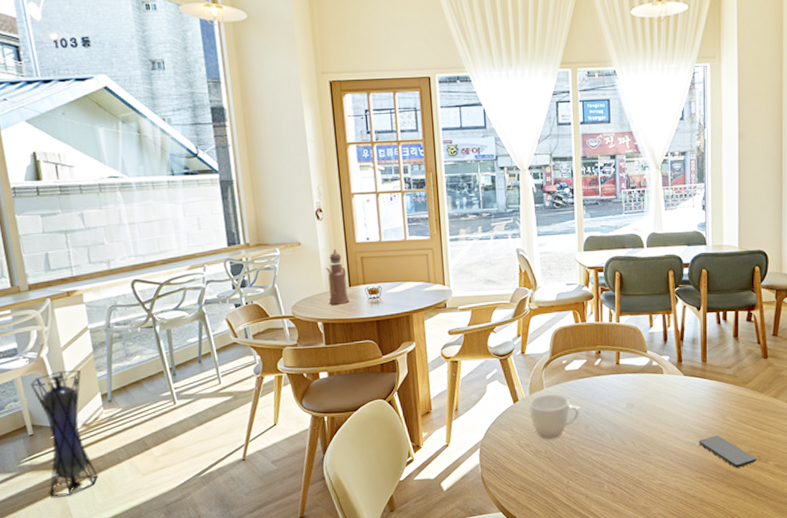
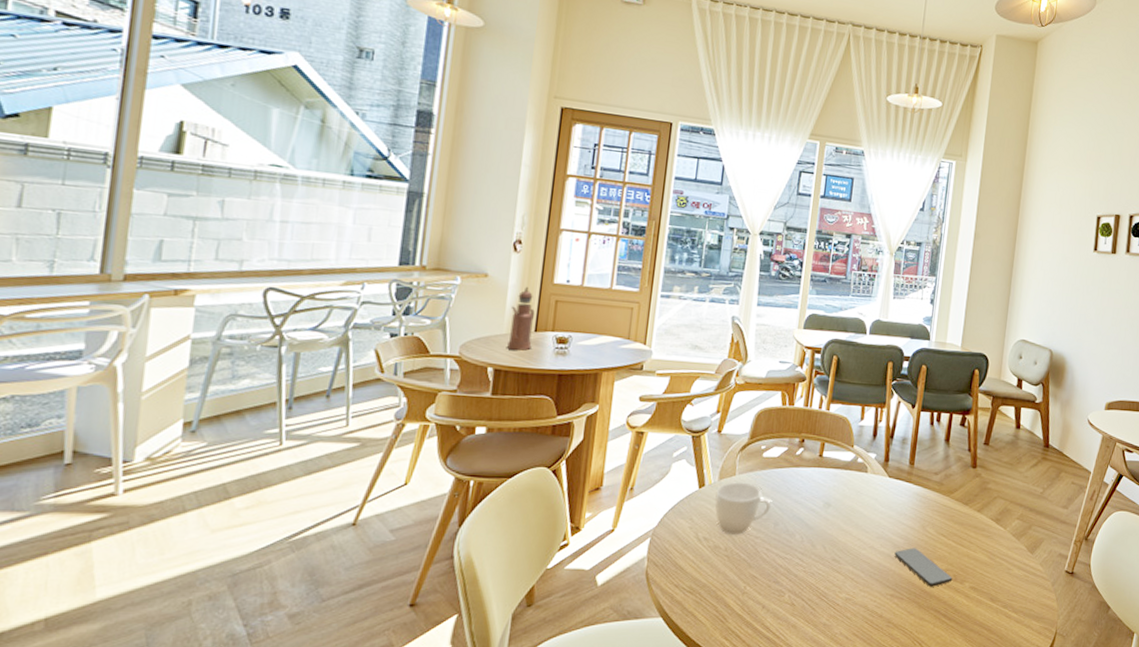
lantern: present [30,370,98,496] -> none [69,386,164,550]

